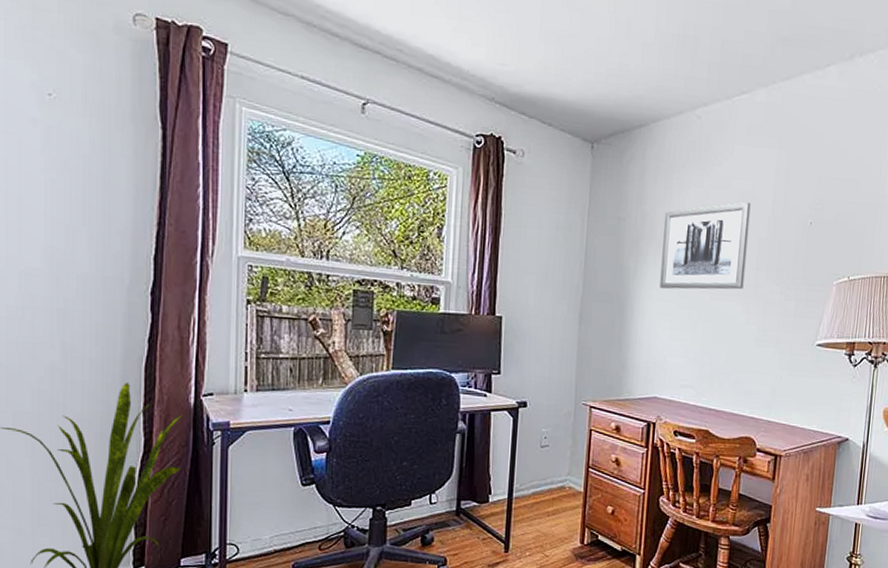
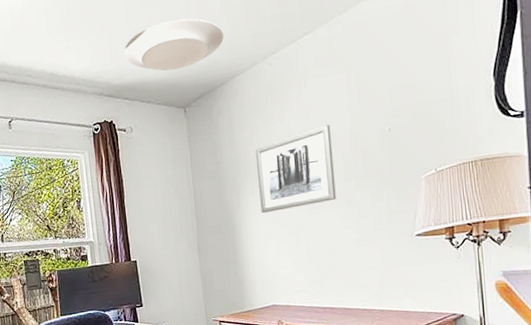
ceiling light: none [529,31,654,95] -> present [124,18,224,71]

